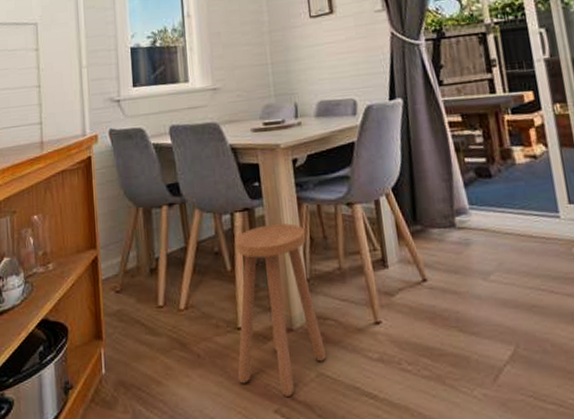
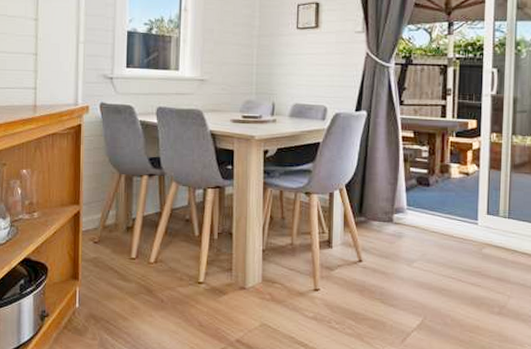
stool: present [235,223,327,396] -> none [194,202,271,339]

